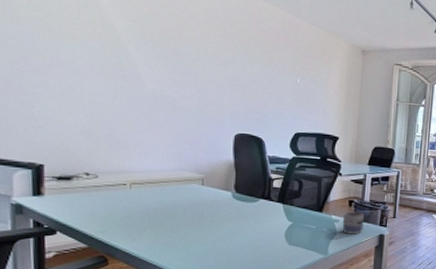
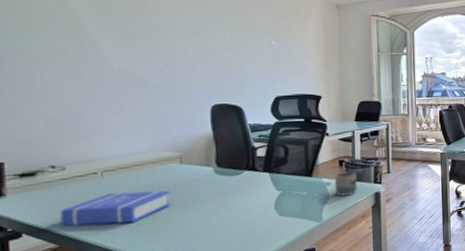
book: none [91,204,191,234] -> present [60,190,172,227]

